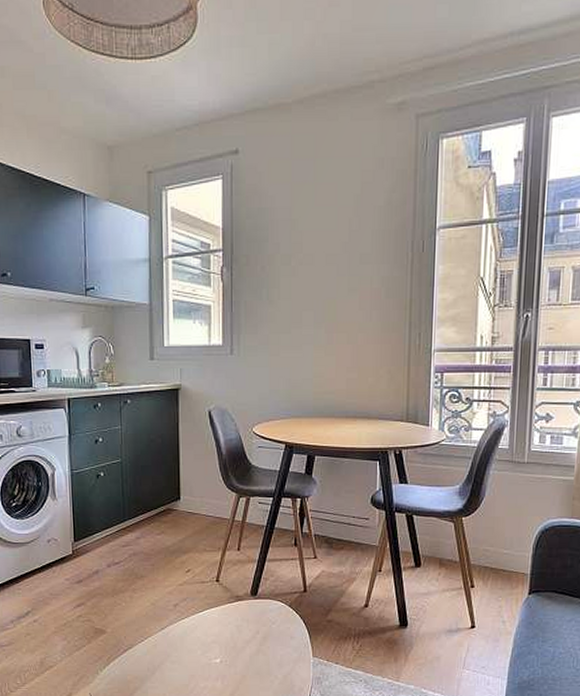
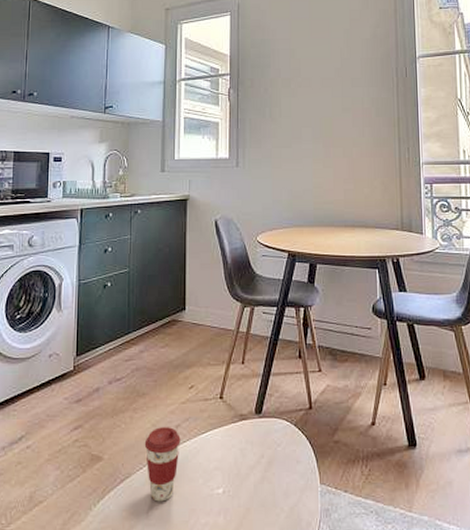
coffee cup: none [144,606,179,669] -> present [144,427,181,502]

